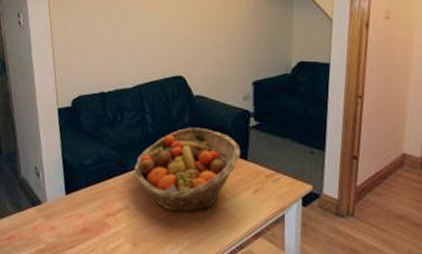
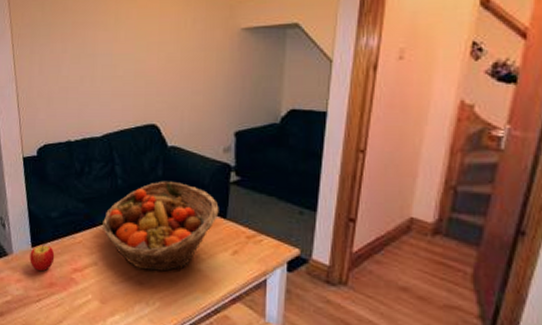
apple: none [63,189,88,218] -> present [29,242,55,272]

